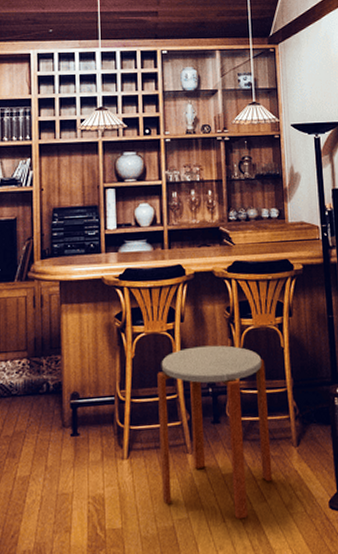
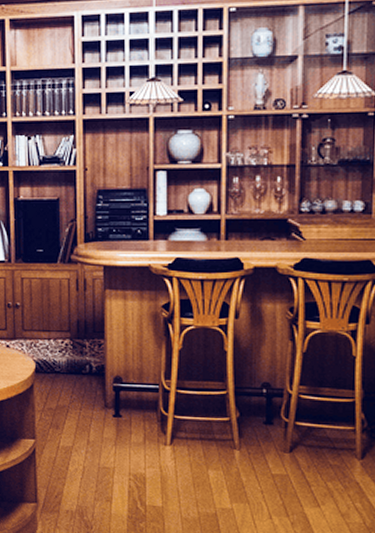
side table: present [157,345,273,520] -> none [205,345,331,519]

